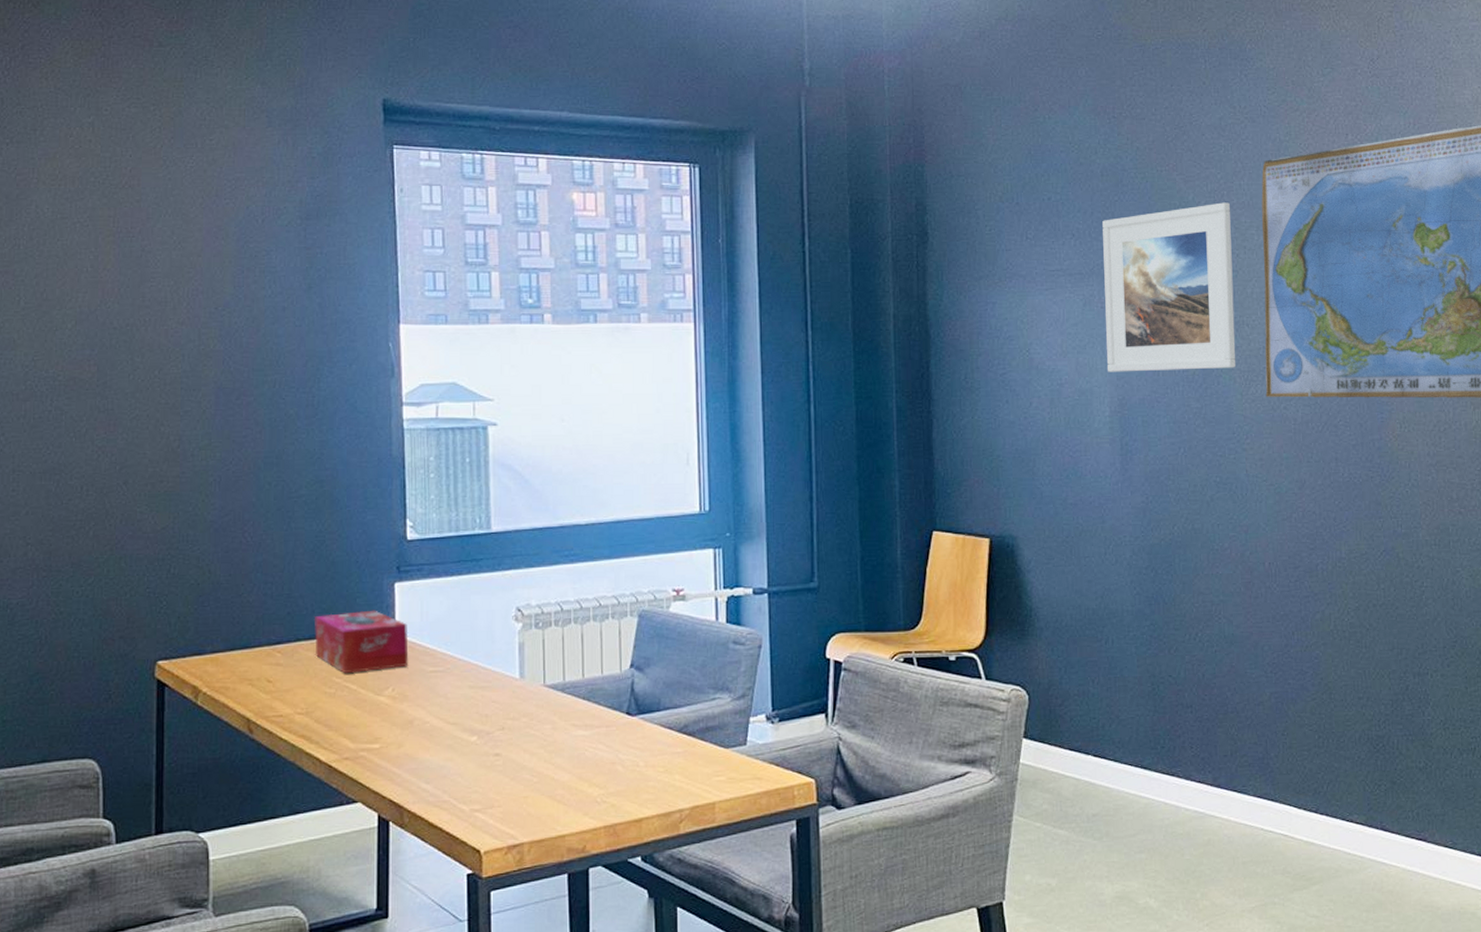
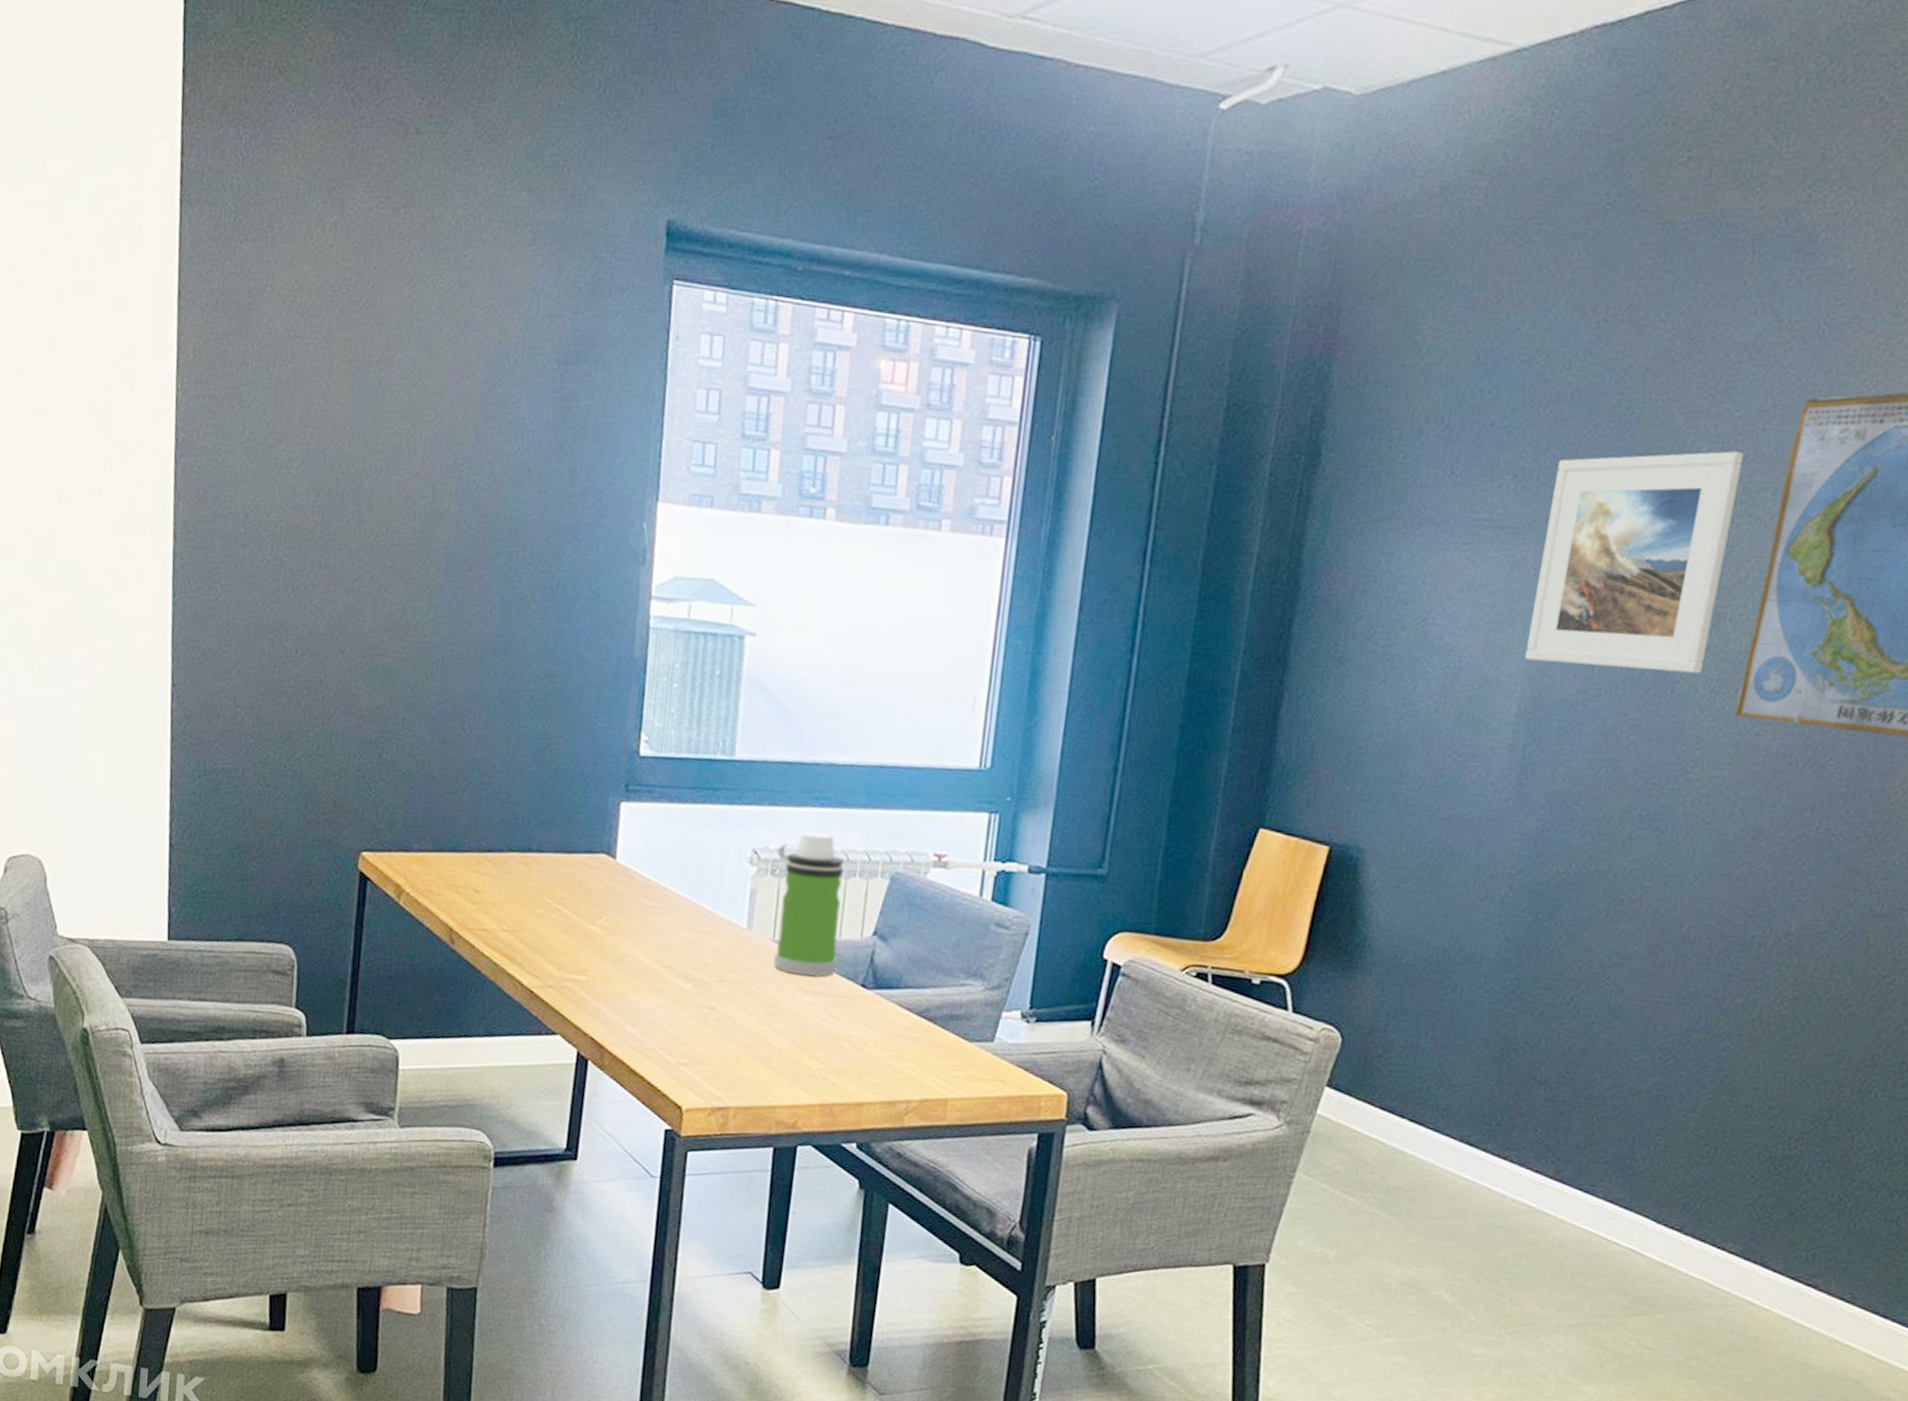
tissue box: present [315,610,409,674] -> none [527,827,630,897]
water bottle: none [538,585,603,713] -> present [774,831,844,977]

